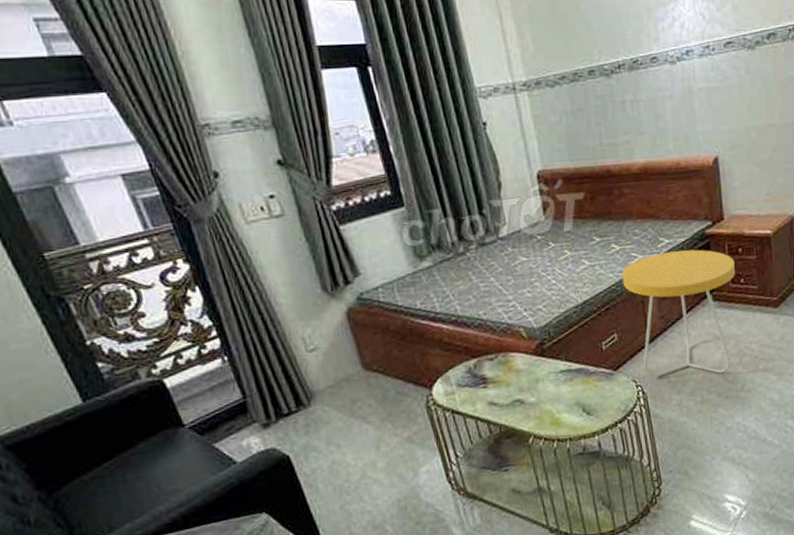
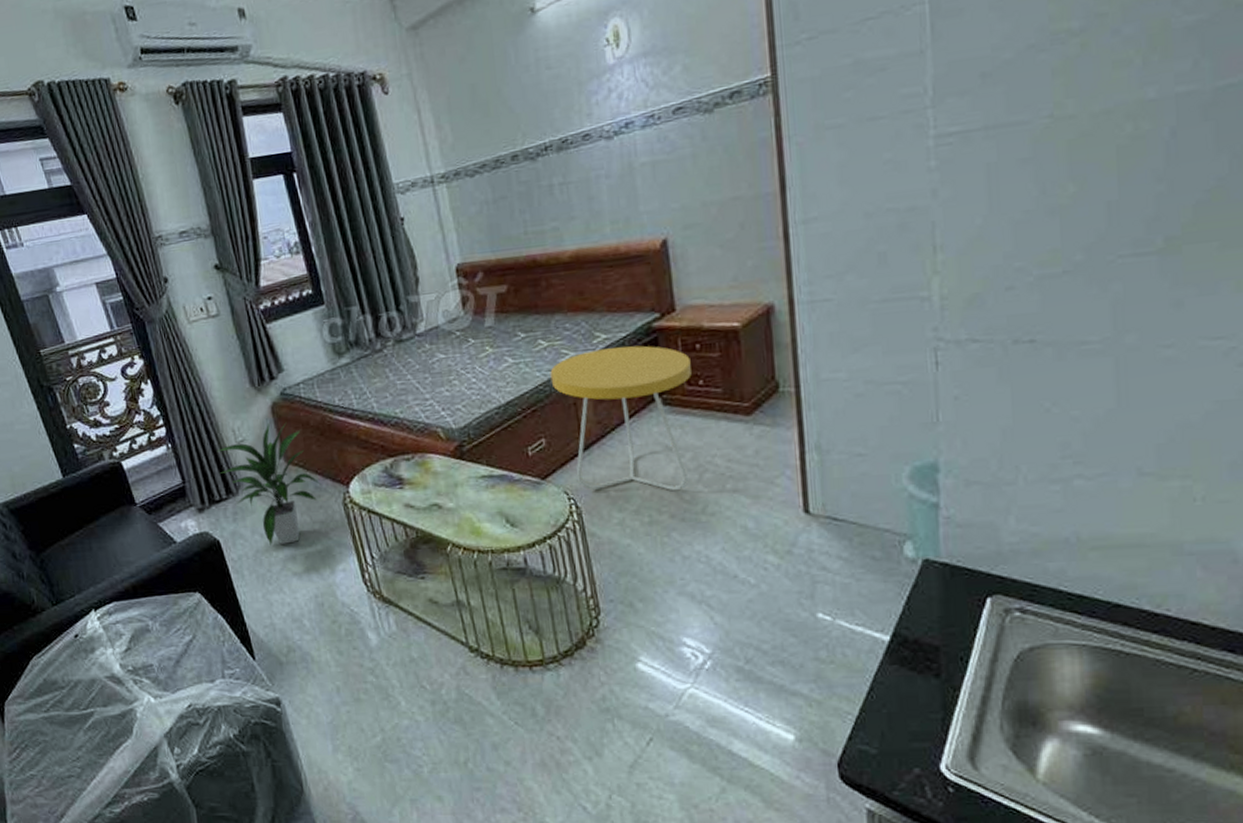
indoor plant: none [284,329,404,456] -> present [217,422,322,546]

